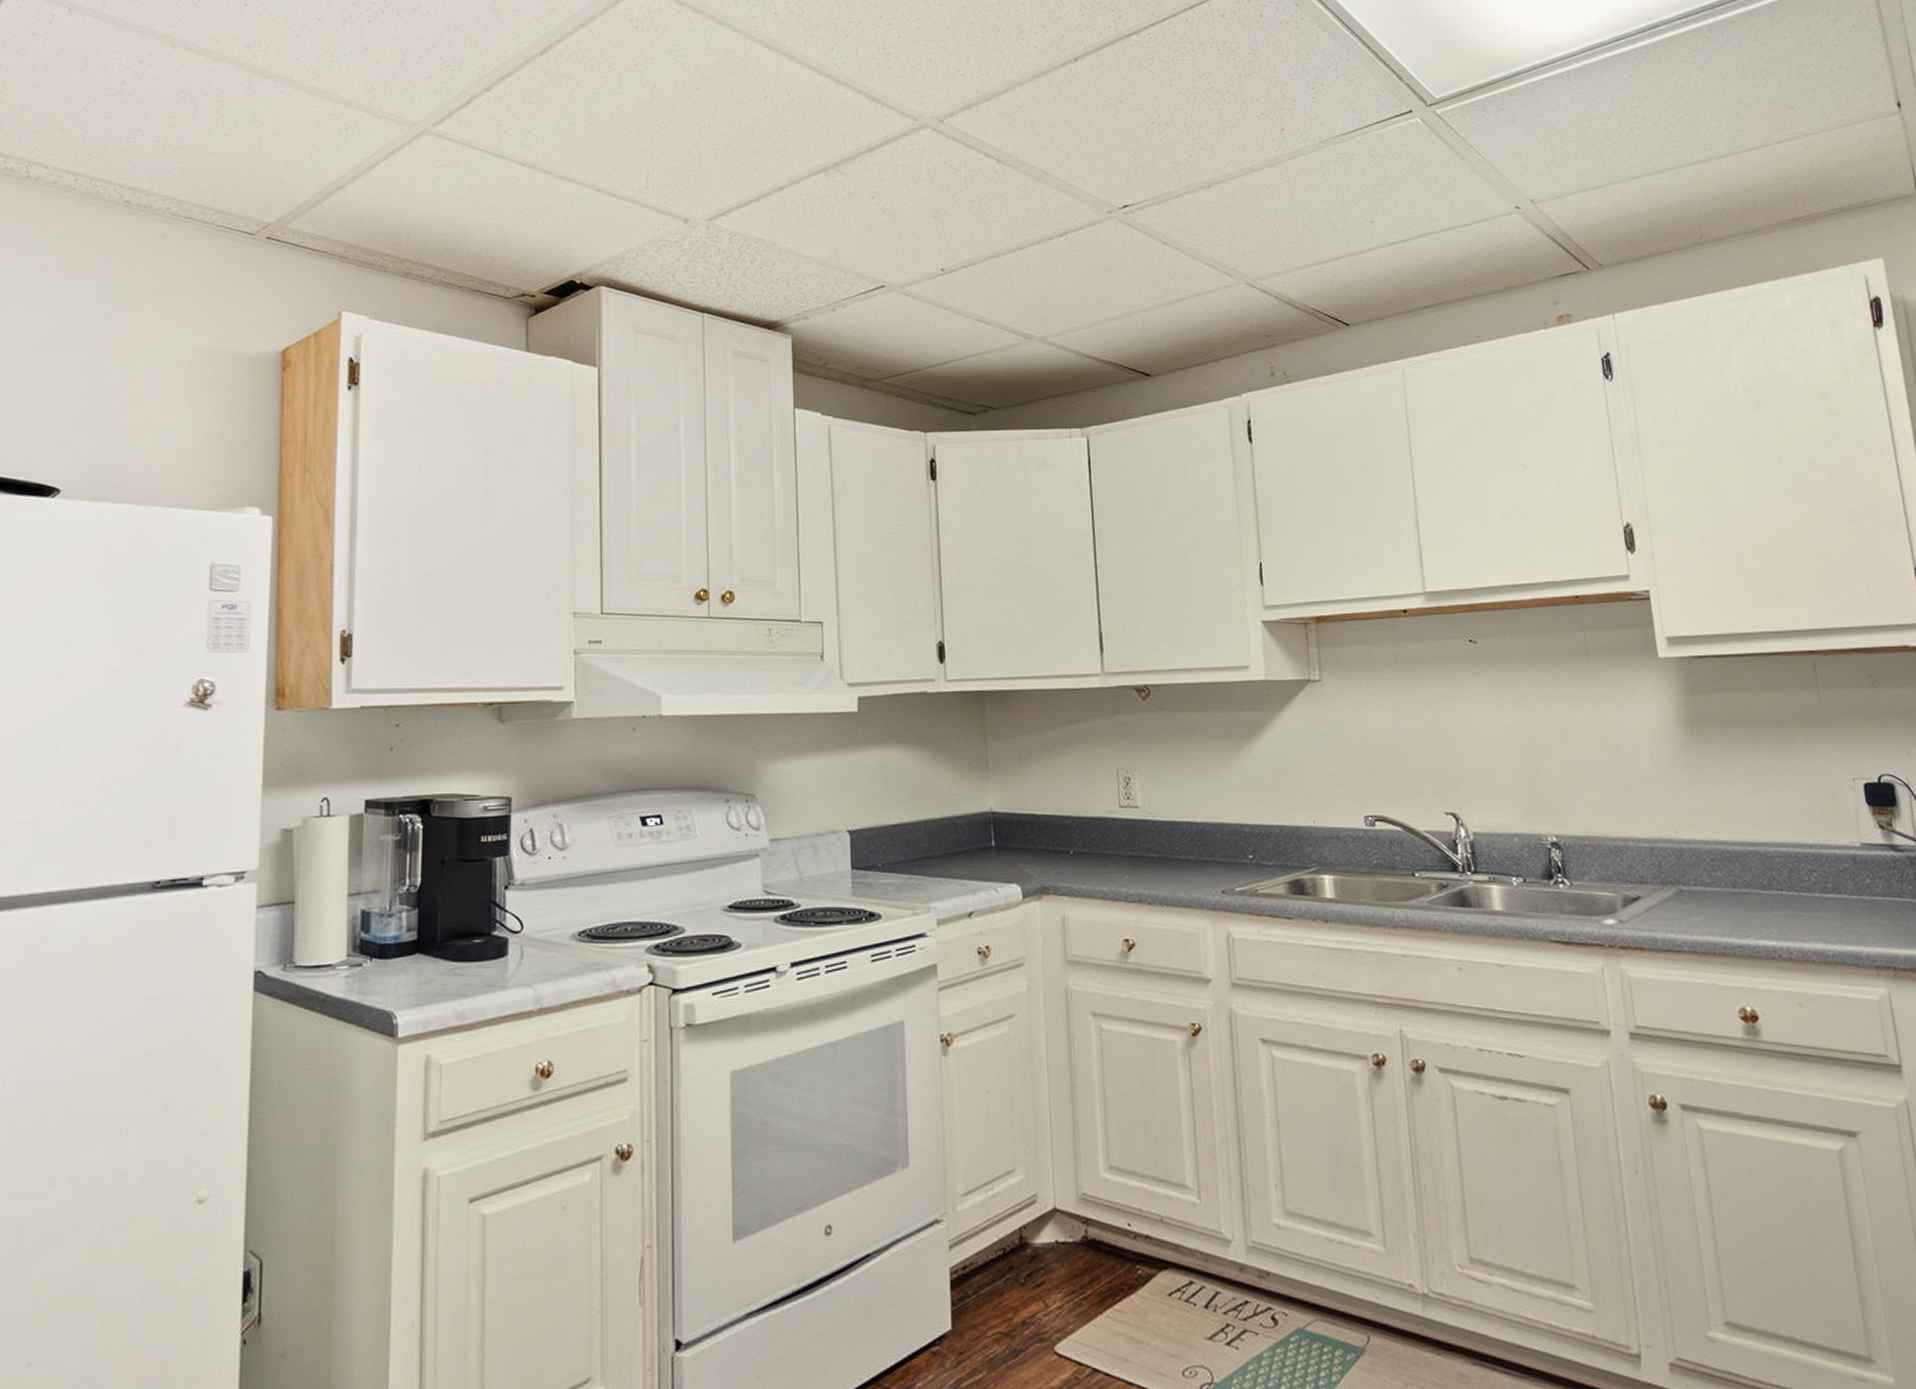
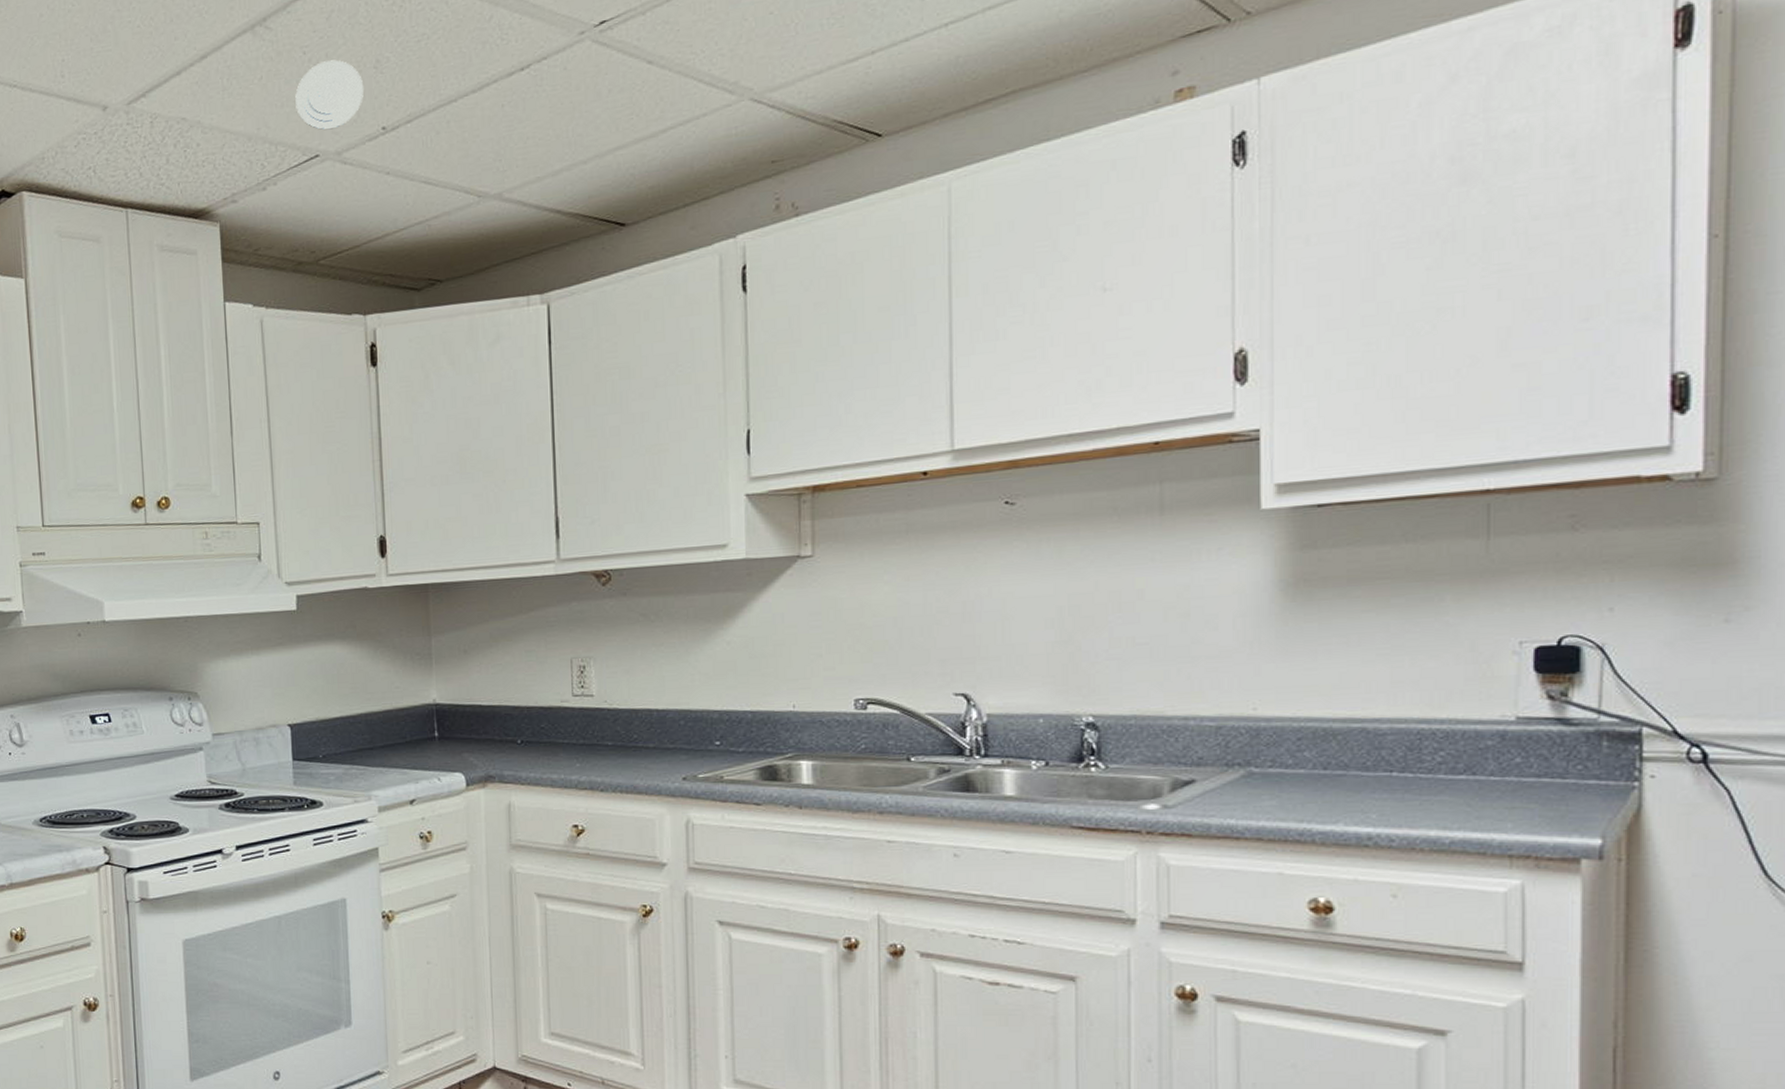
smoke detector: none [864,206,926,265] -> present [295,59,364,130]

